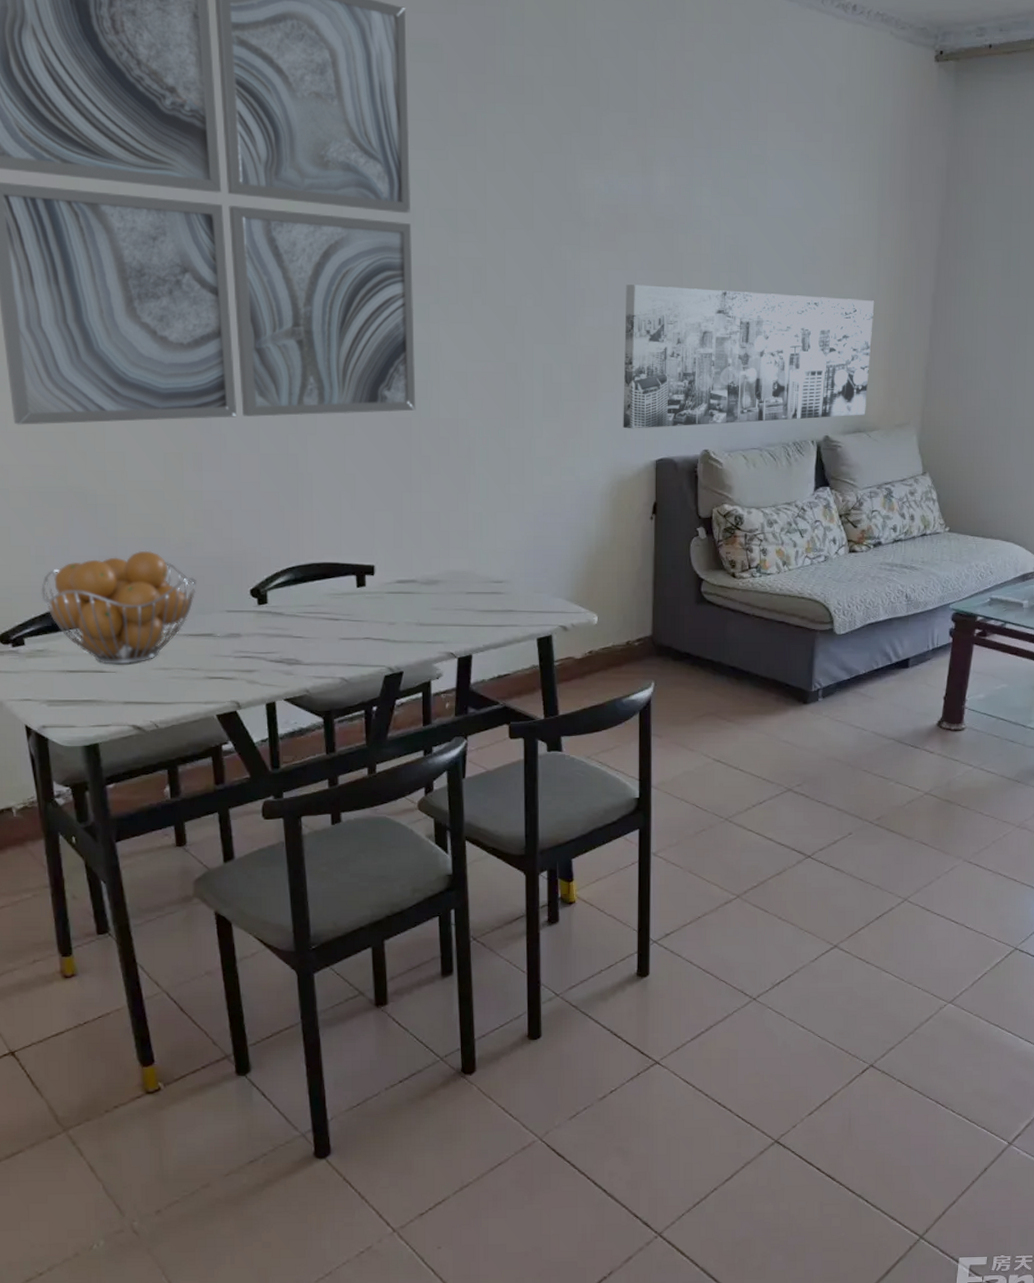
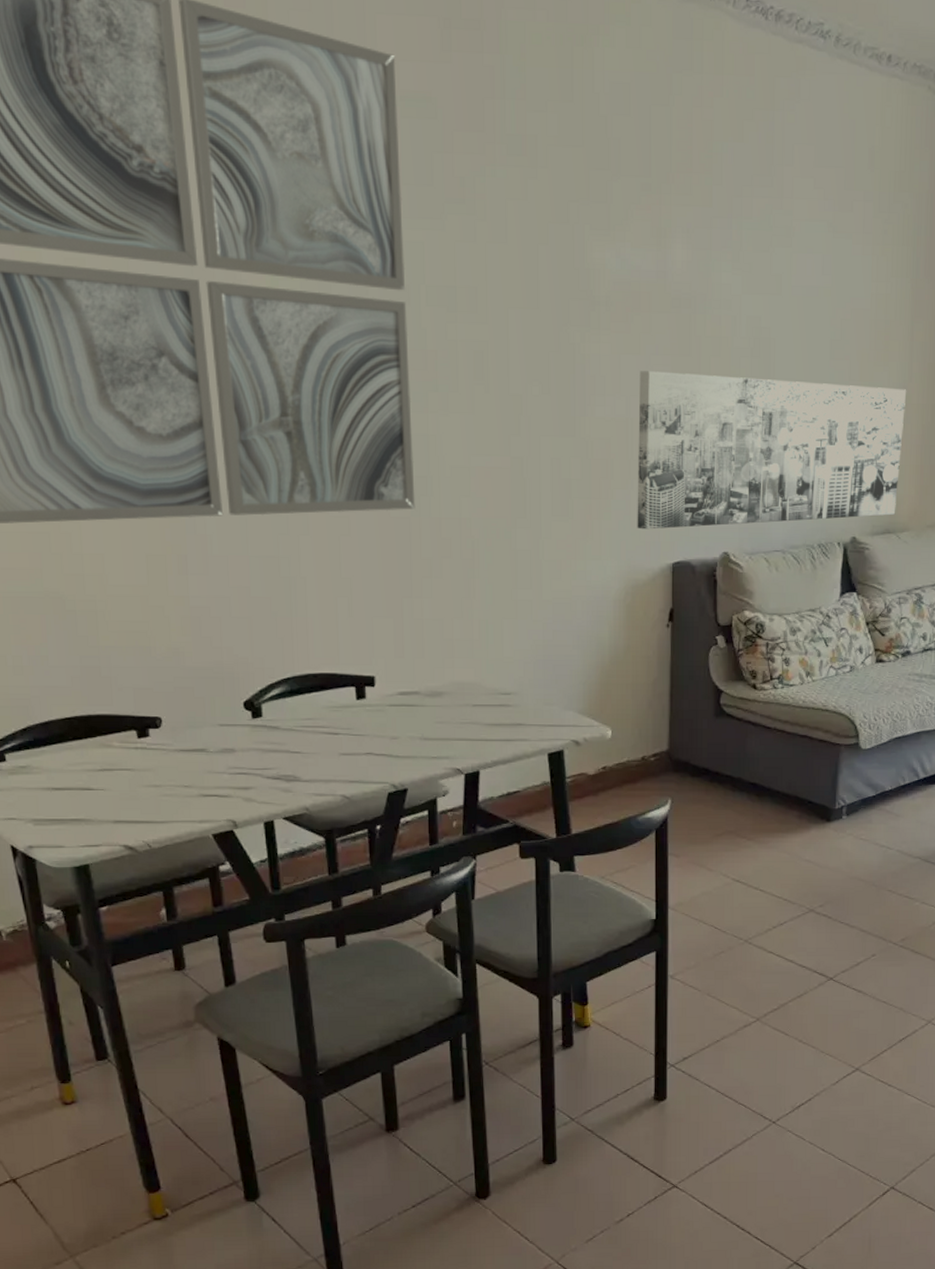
fruit basket: present [41,550,197,665] -> none [20,660,187,782]

